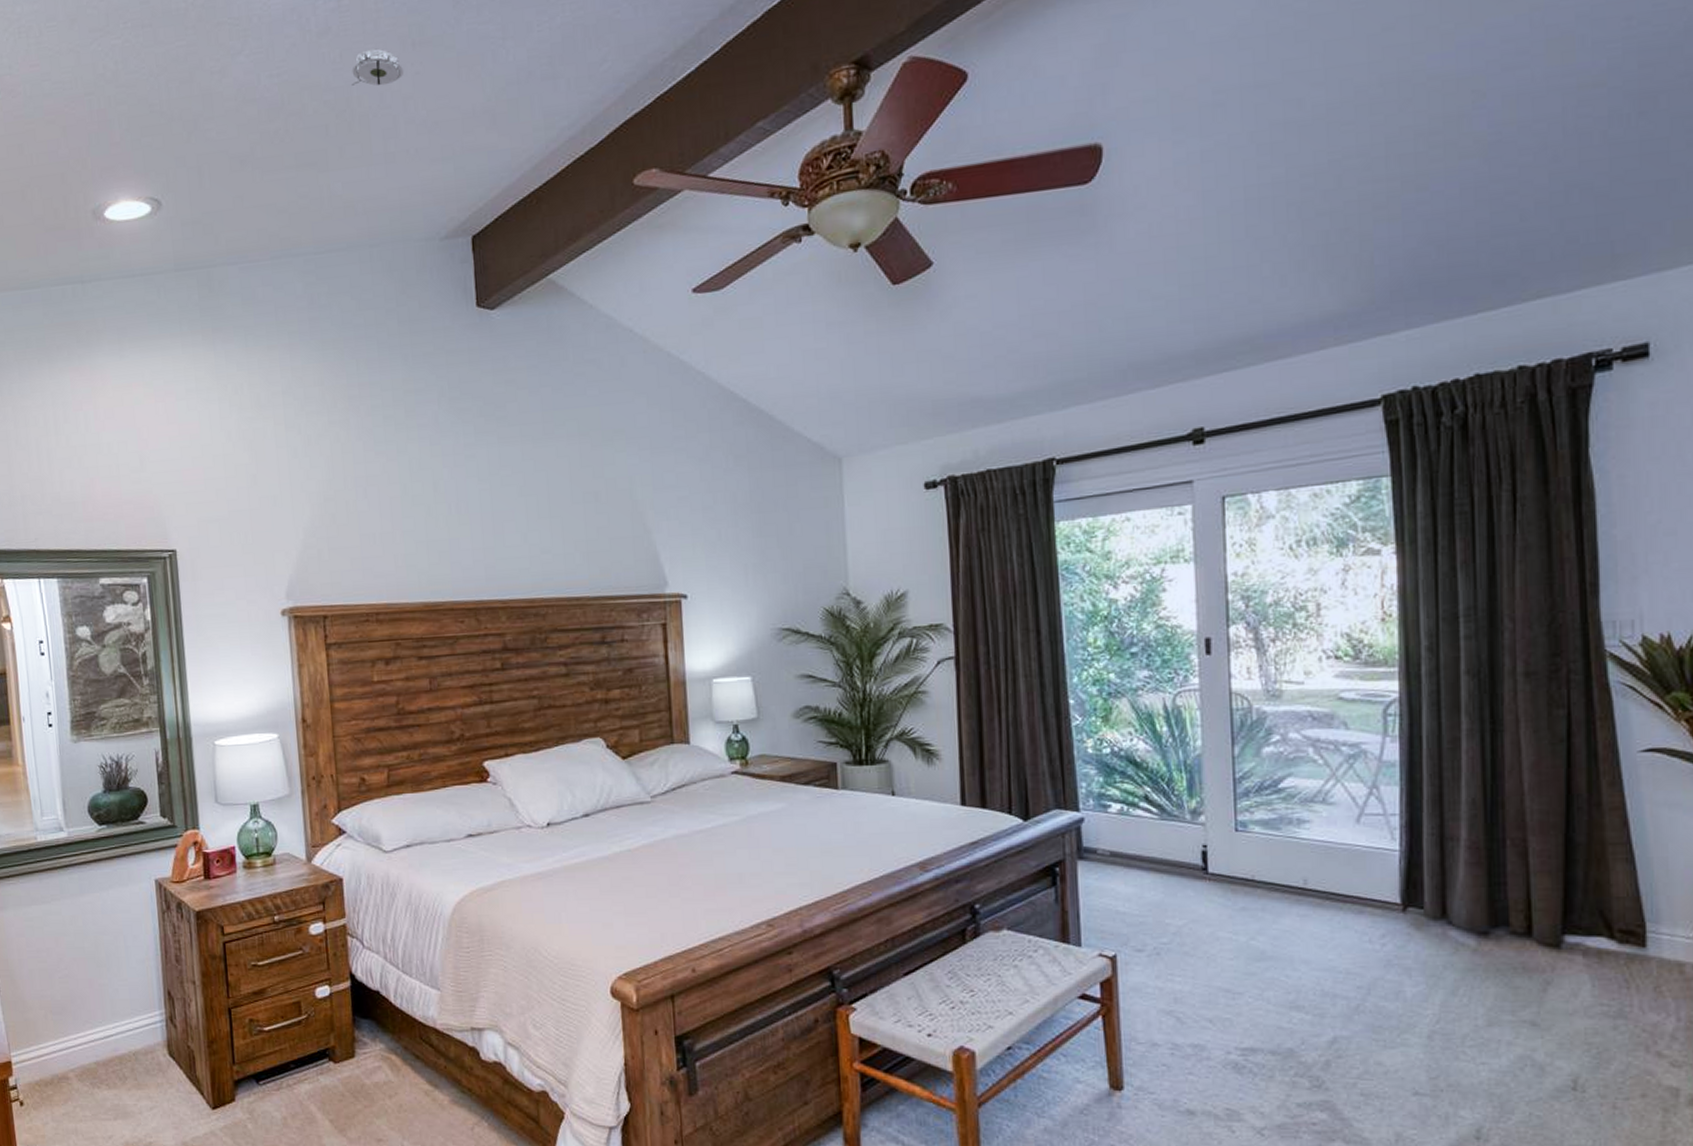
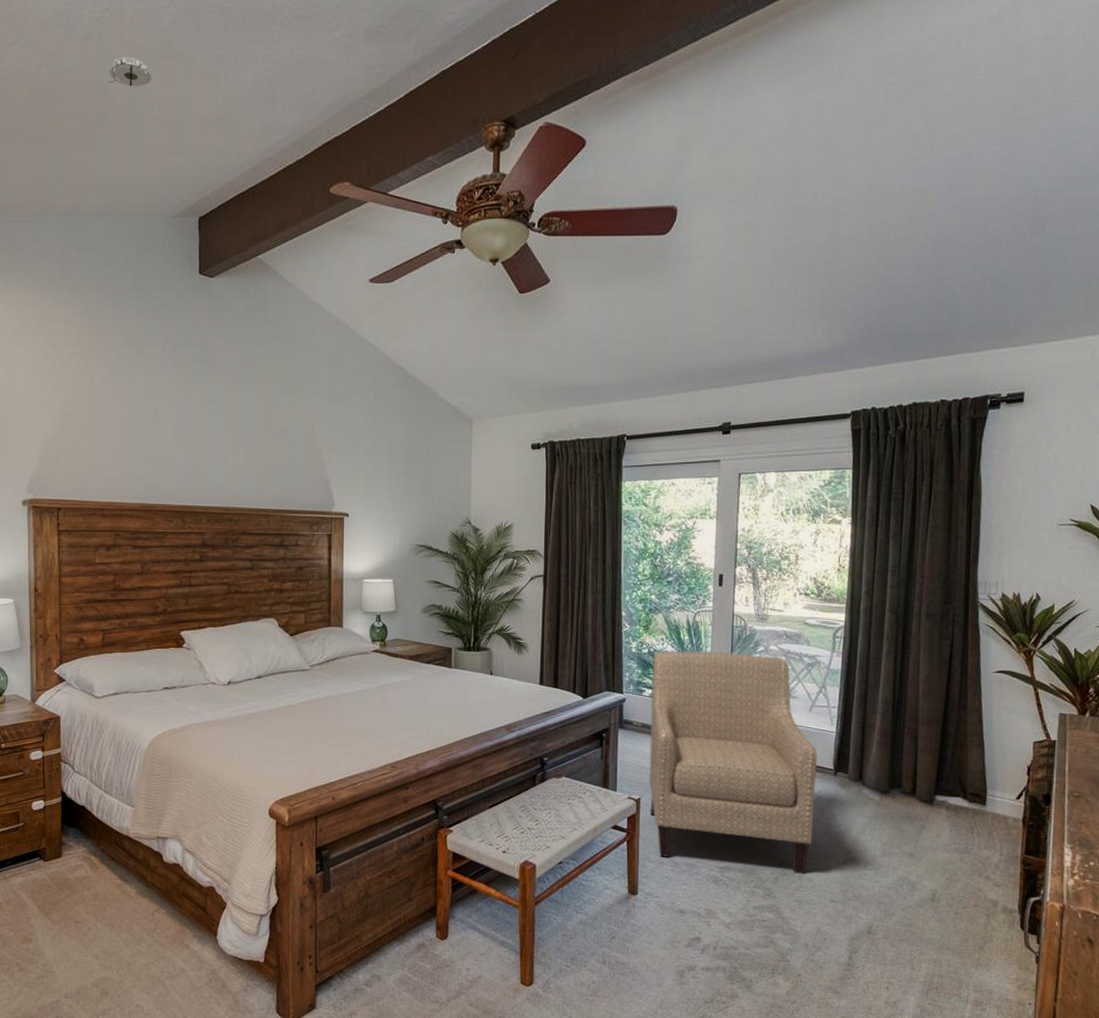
chair: none [1118,745,1378,1056] -> present [649,651,817,874]

